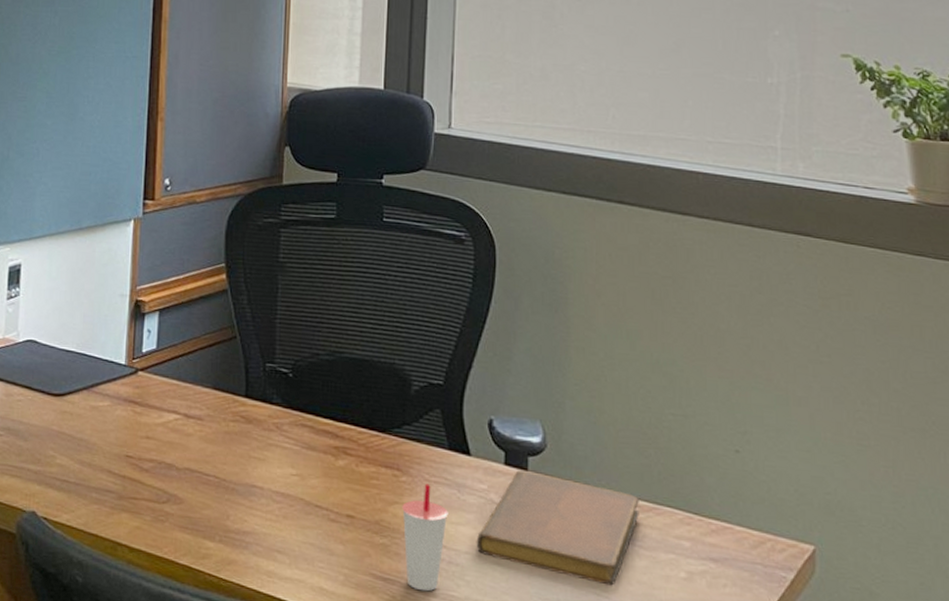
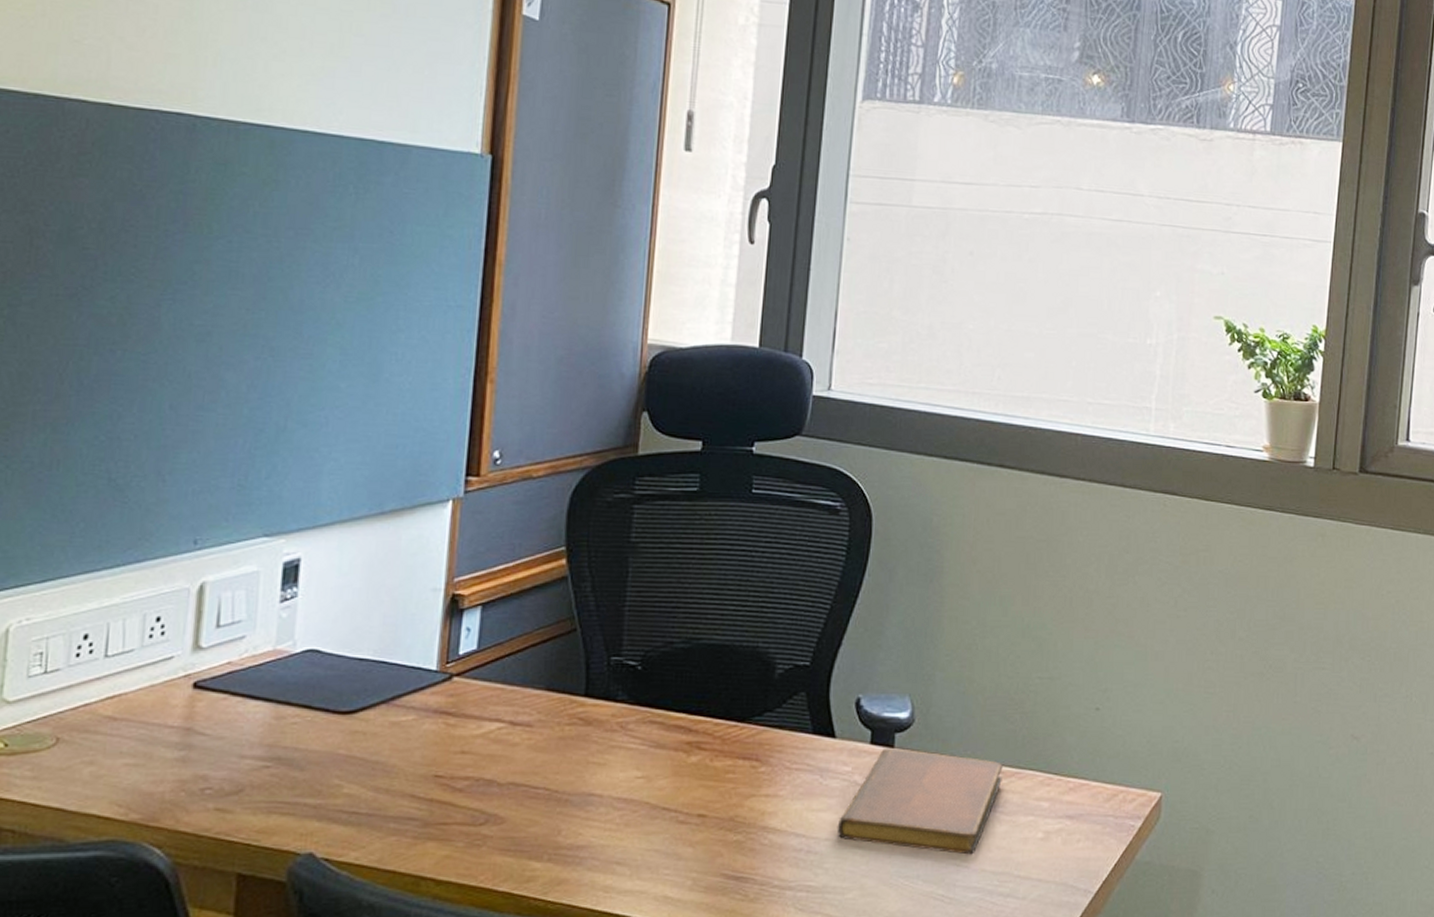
cup: present [402,483,448,592] -> none [759,772,809,886]

